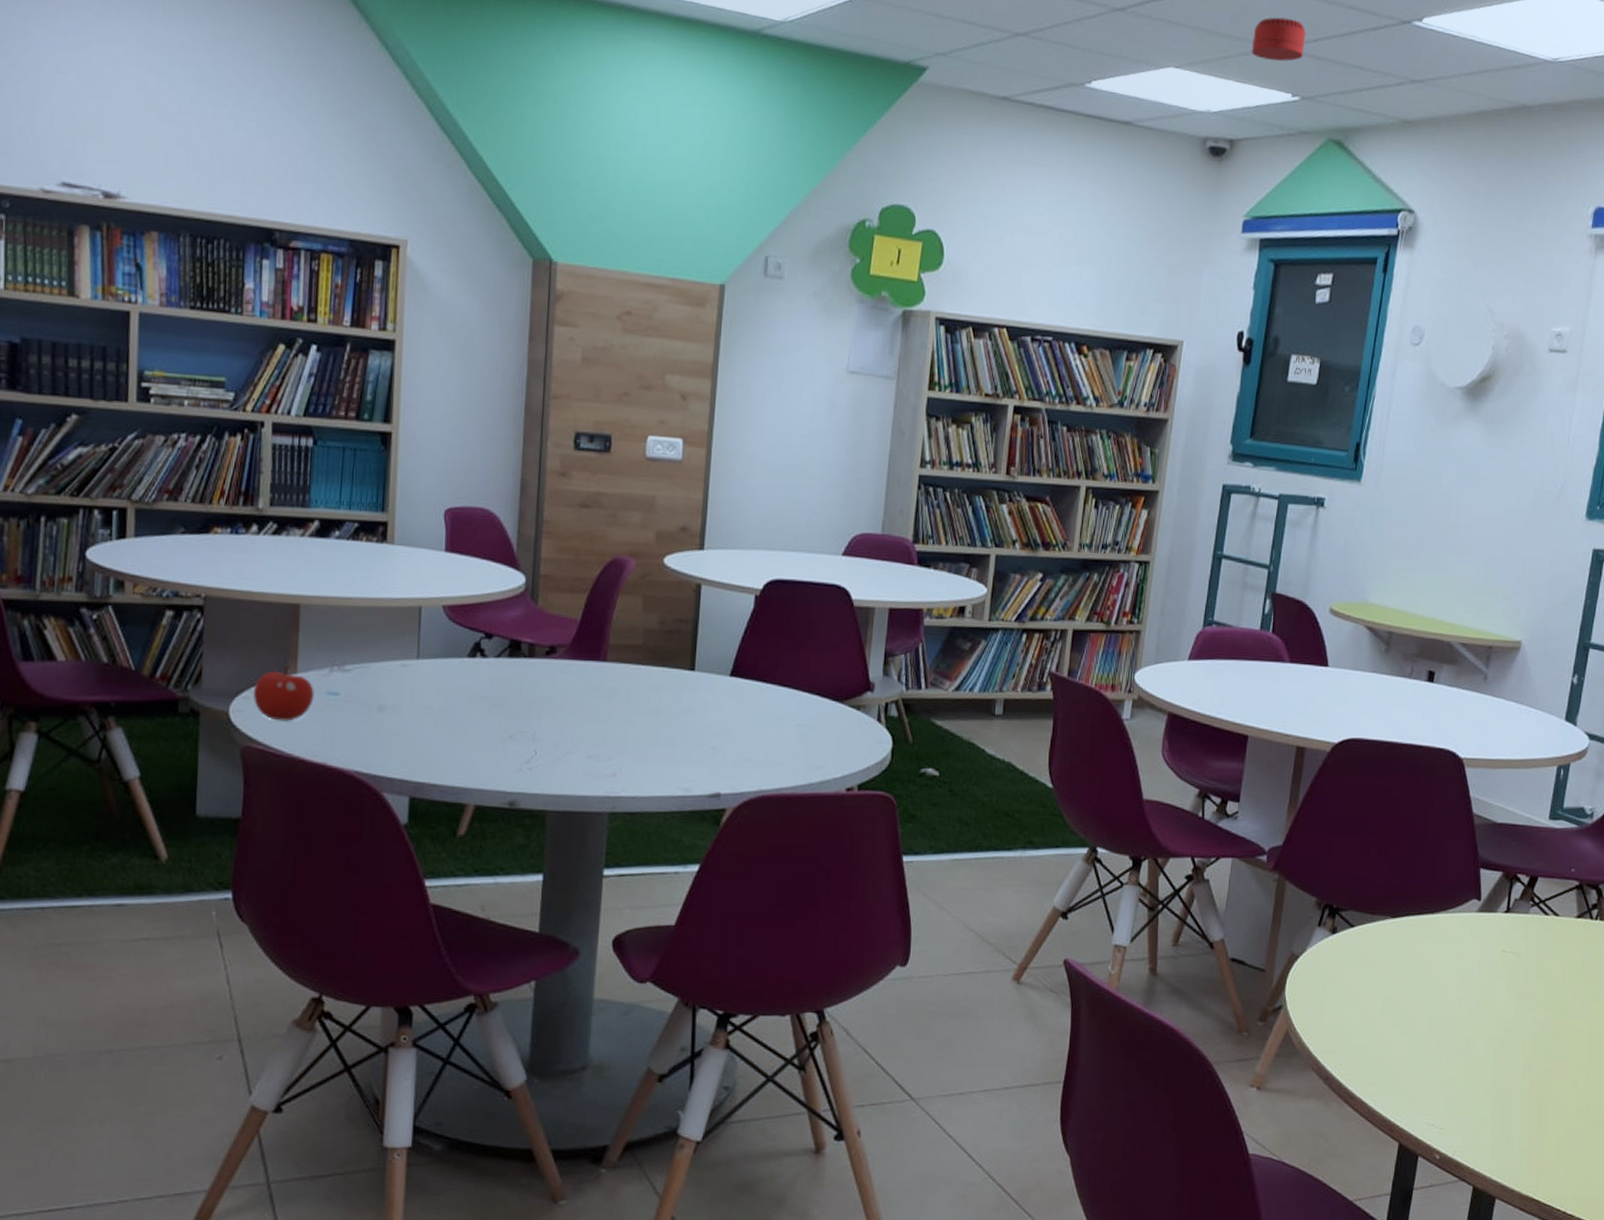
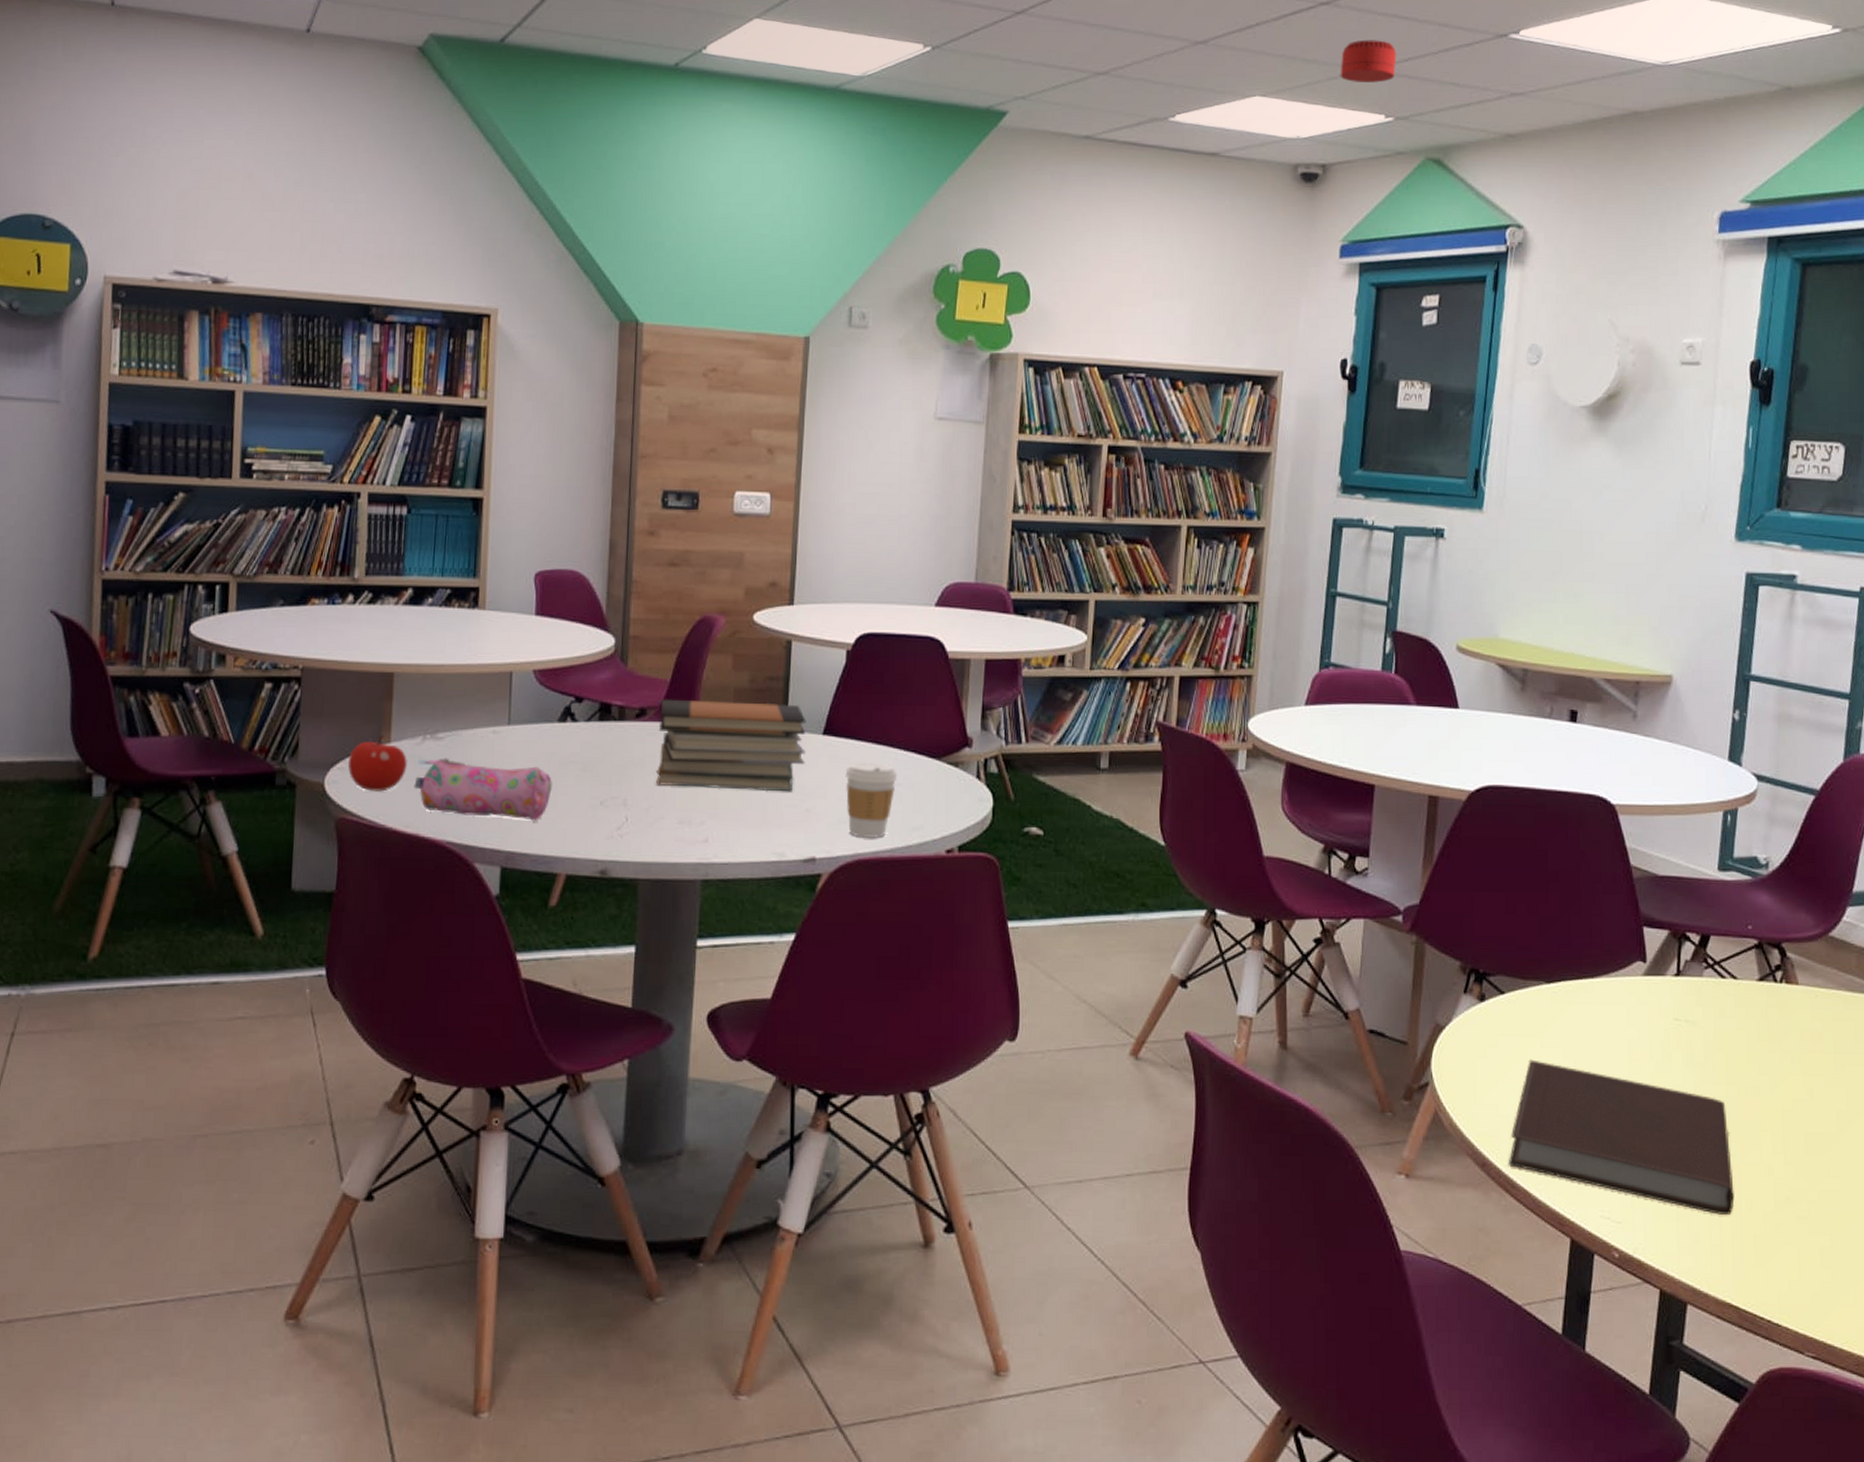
pencil case: none [321,689,461,753] -> present [414,758,552,821]
book stack: none [565,637,714,731] -> present [656,699,806,792]
coffee cup: none [751,704,802,777] -> present [845,762,898,839]
notebook: none [1348,986,1543,1122] -> present [1508,1059,1735,1215]

